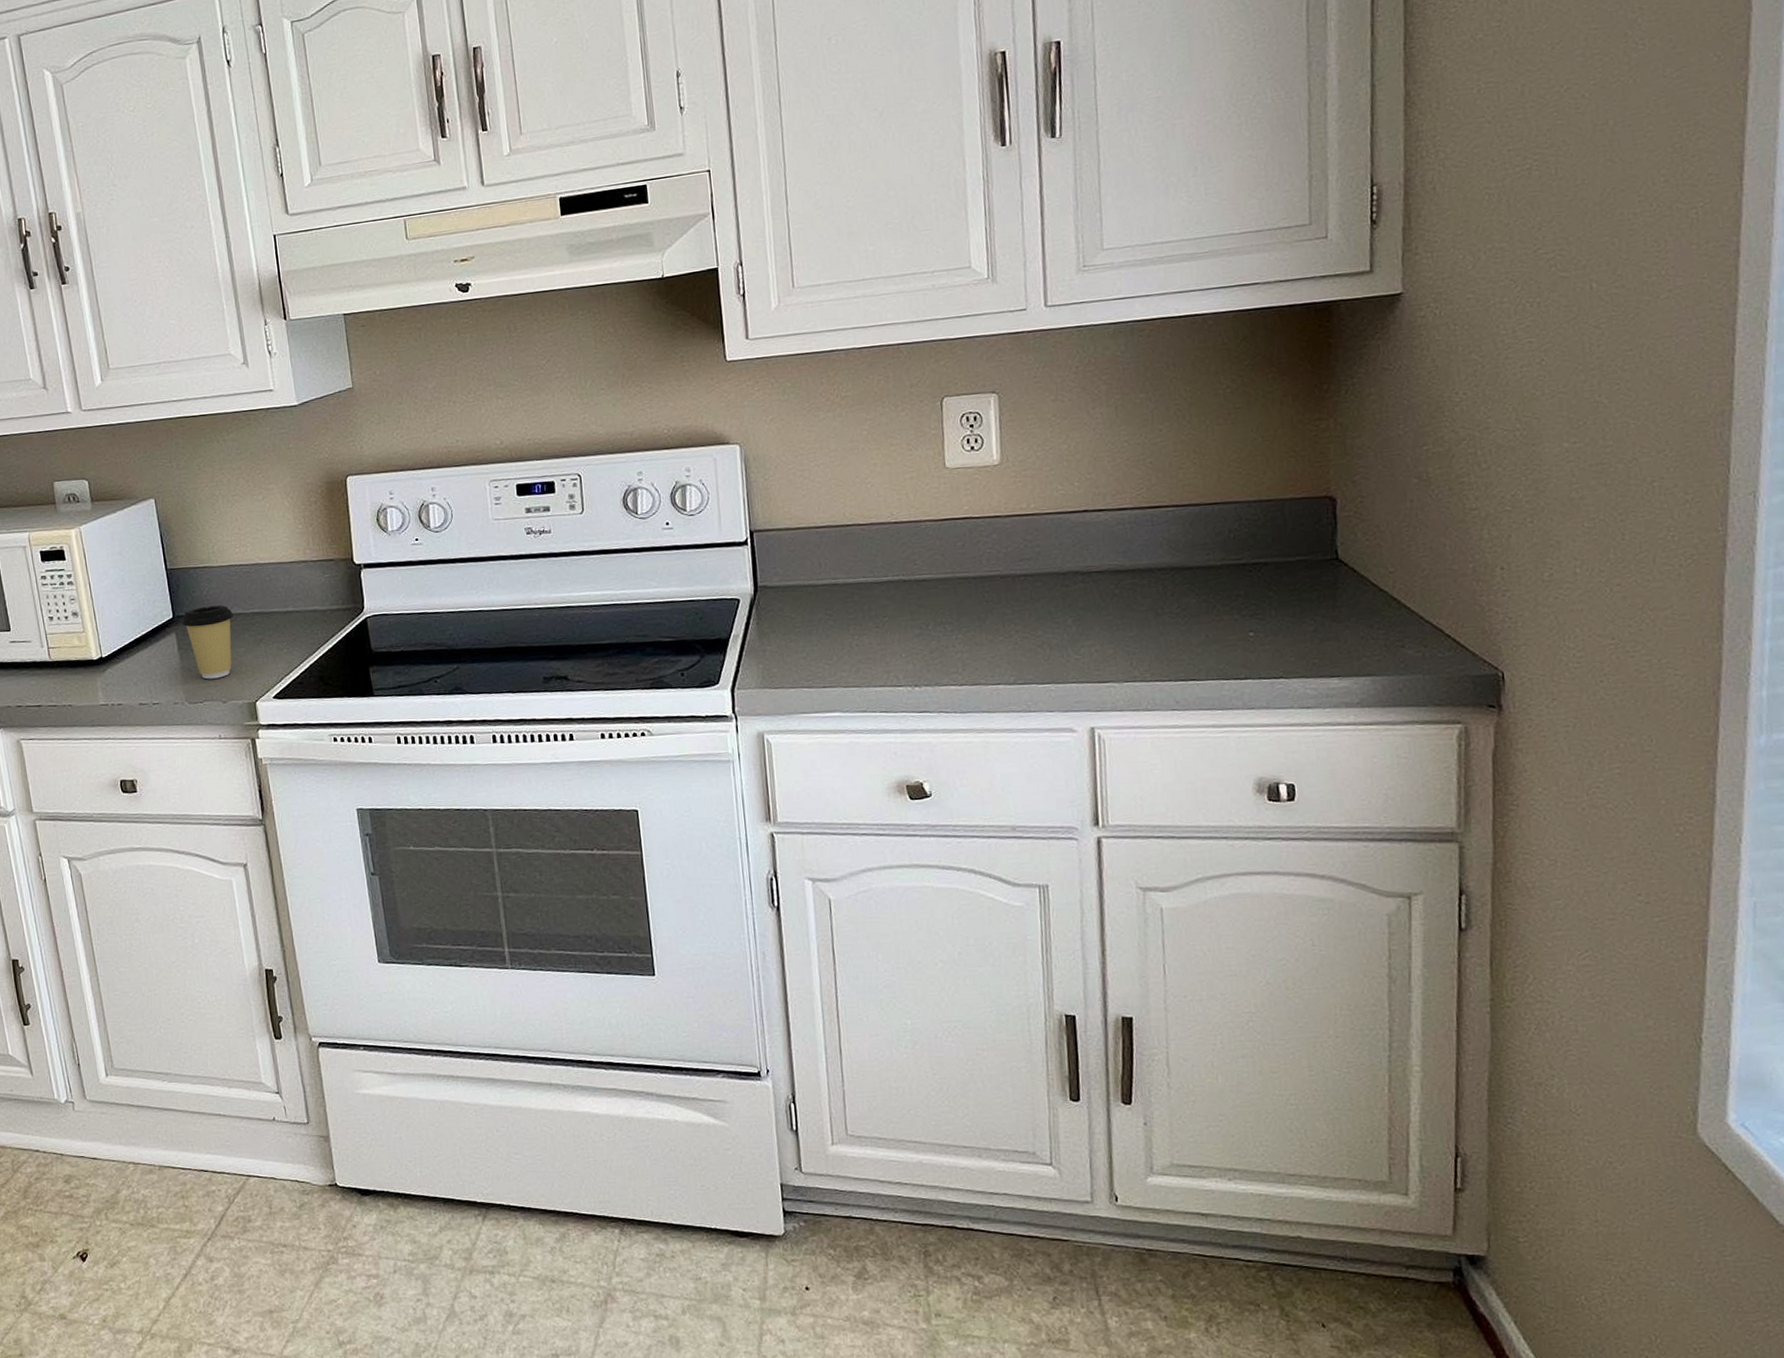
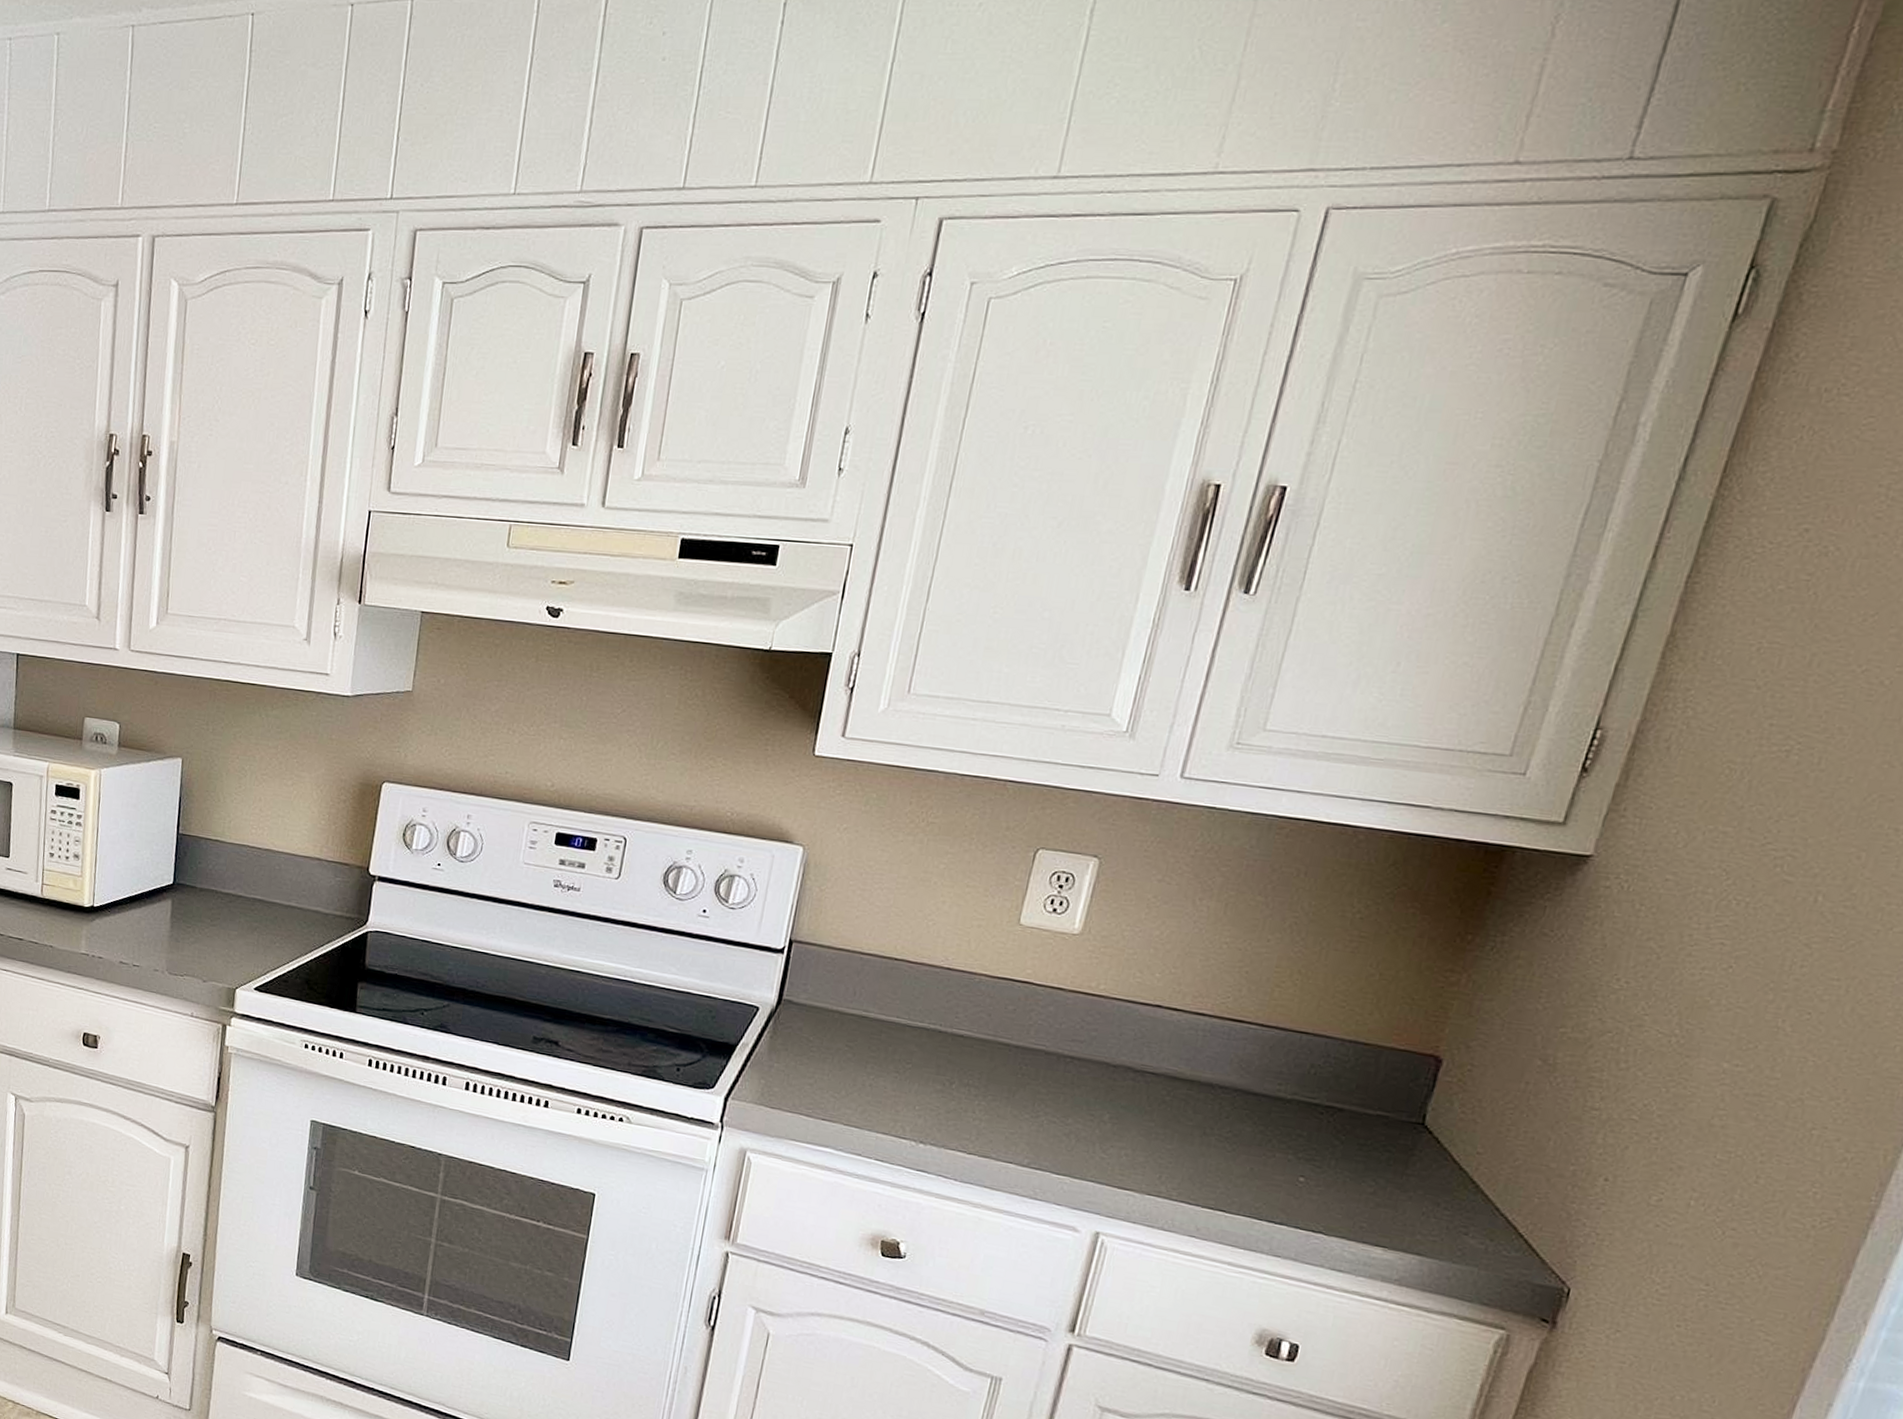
coffee cup: present [181,605,234,679] -> none [180,880,235,956]

